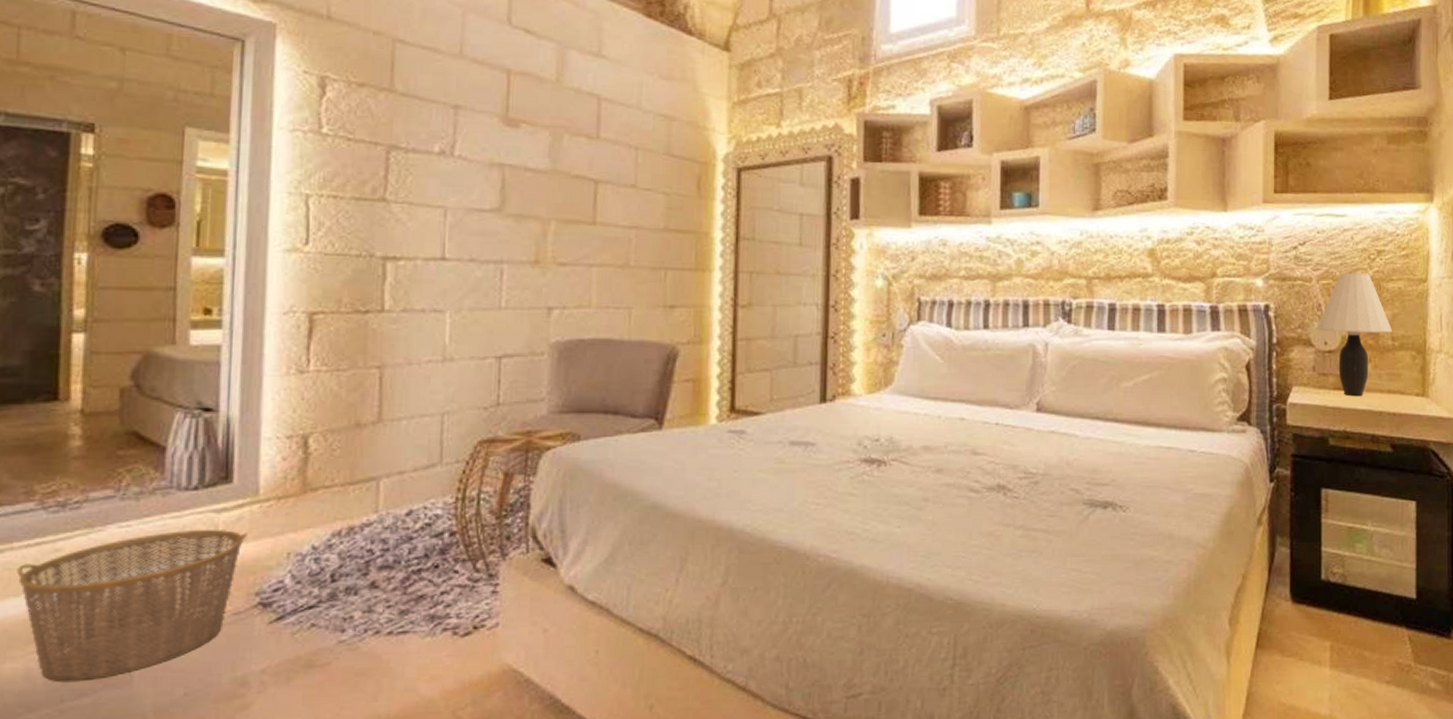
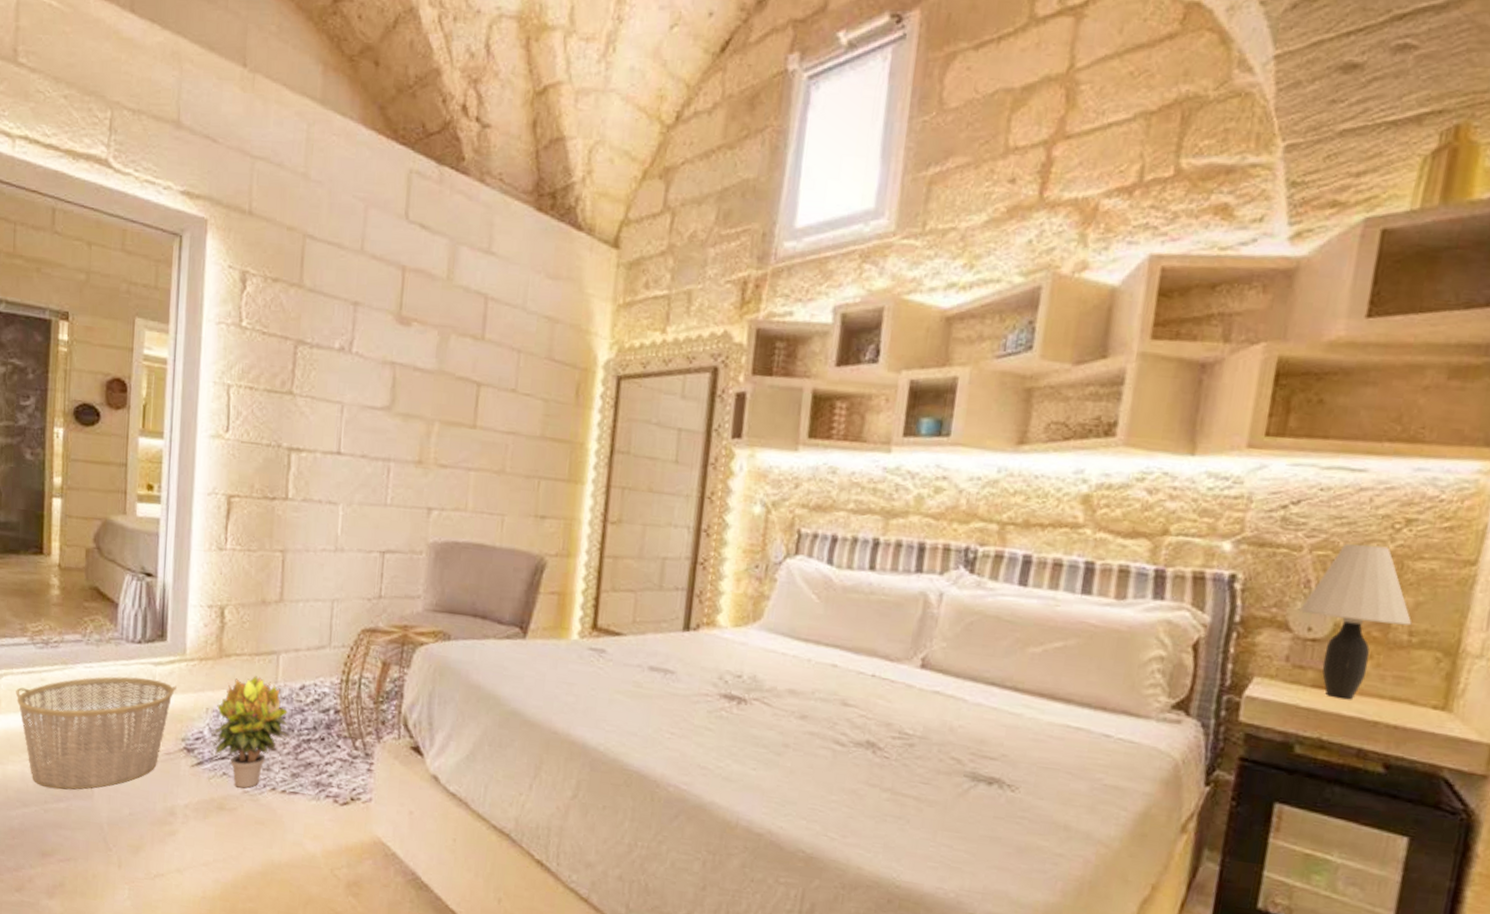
potted plant: none [295,508,397,638] -> present [211,676,291,789]

